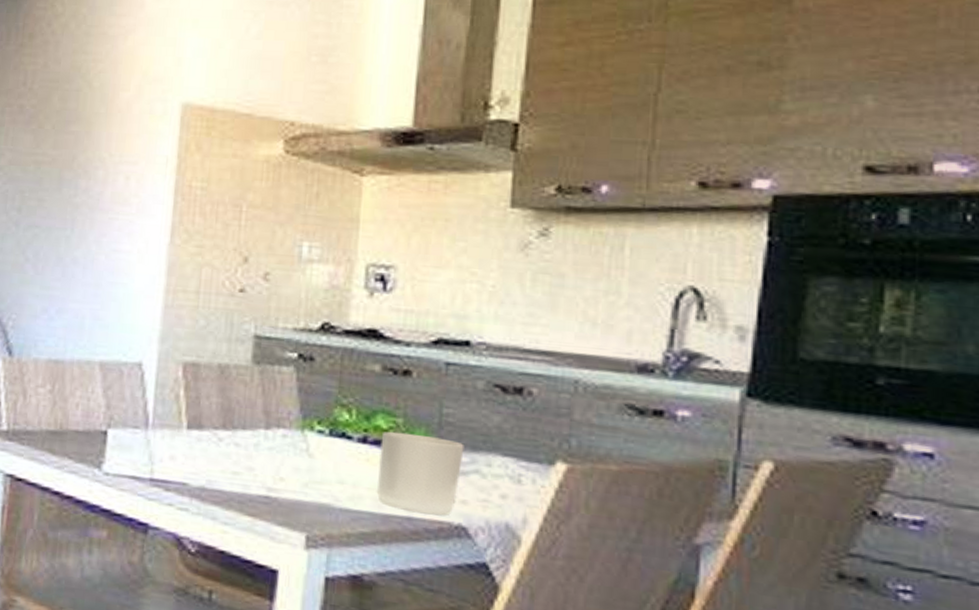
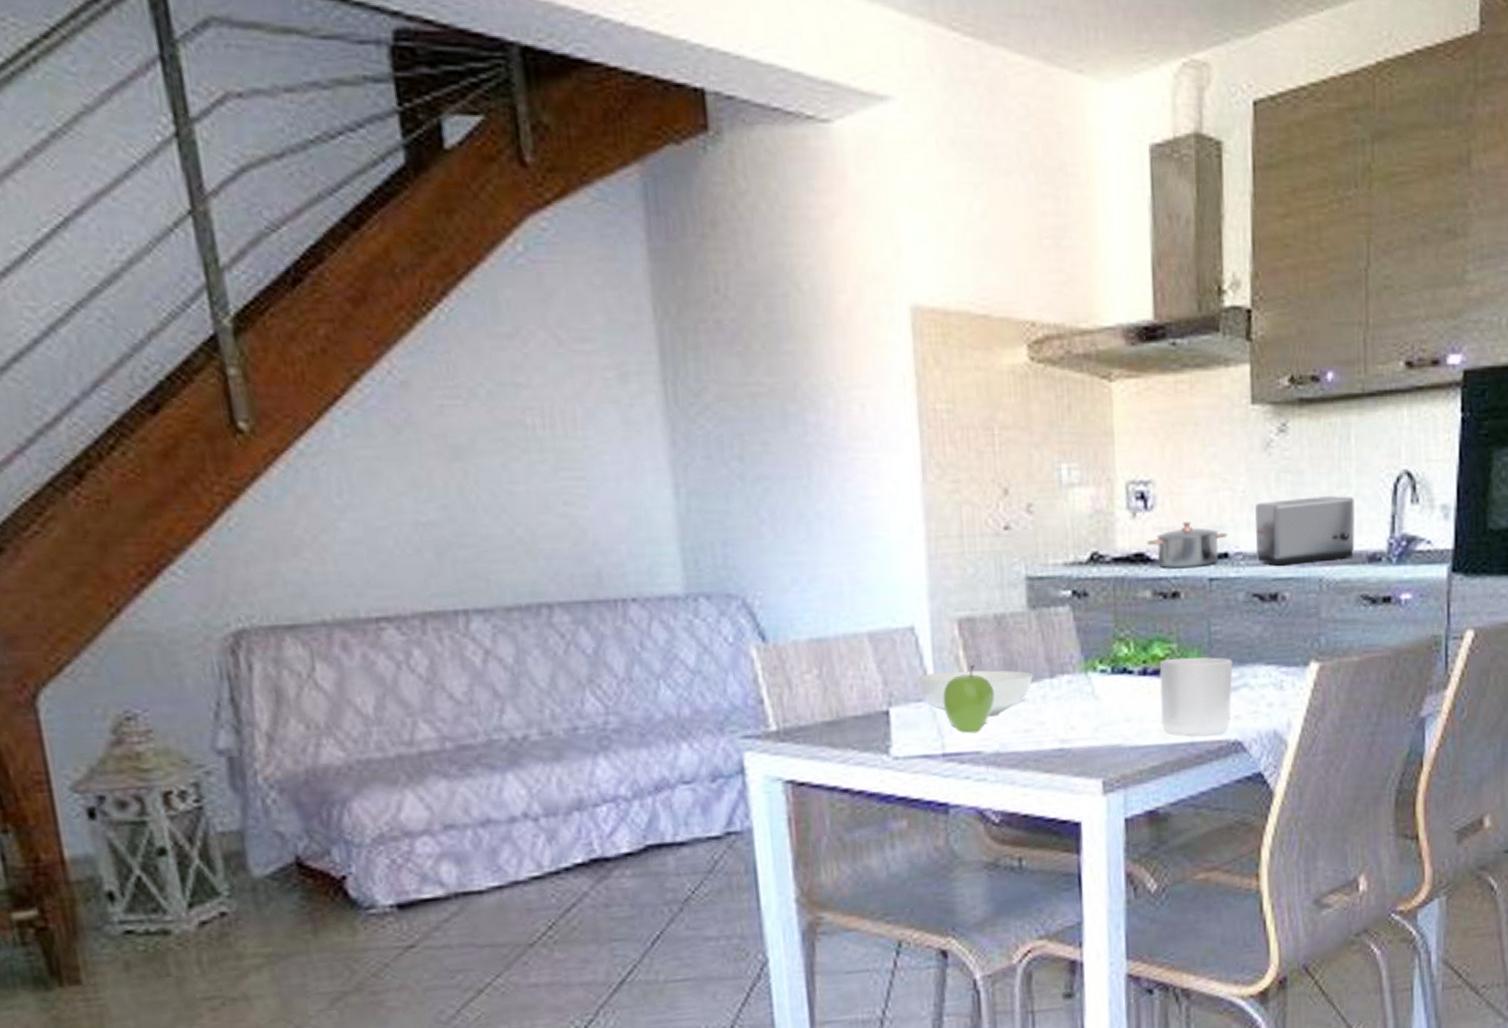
bowl: none [137,405,249,455] -> present [916,670,1034,717]
fruit: none [157,404,209,467] -> present [942,664,996,734]
cooking pot: none [381,307,472,351] -> present [1147,522,1228,569]
toaster: none [501,298,624,365] -> present [1255,496,1355,566]

